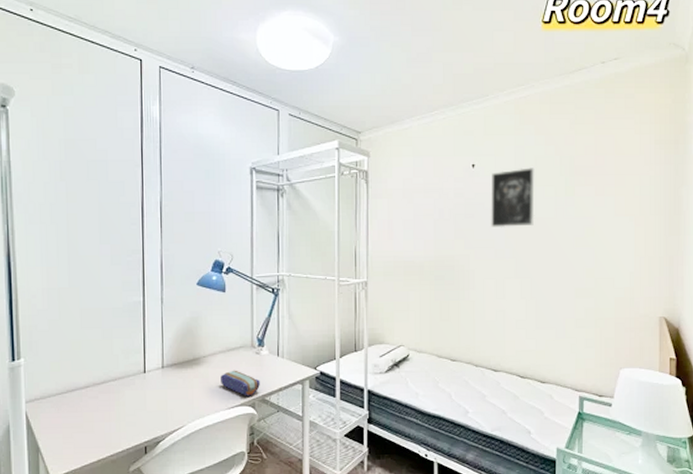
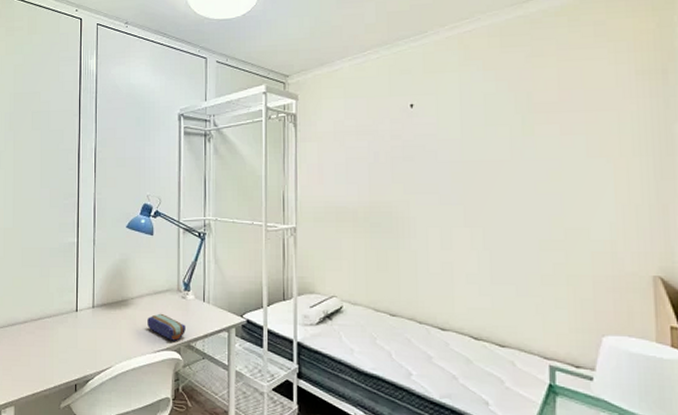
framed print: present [491,168,535,228] -> none [432,106,486,172]

